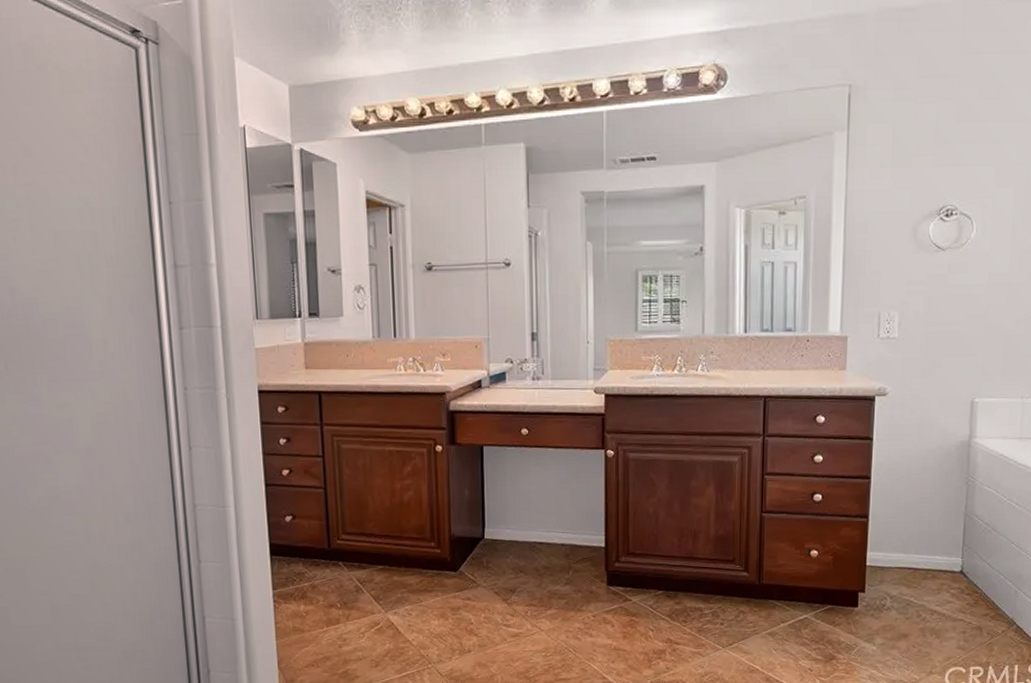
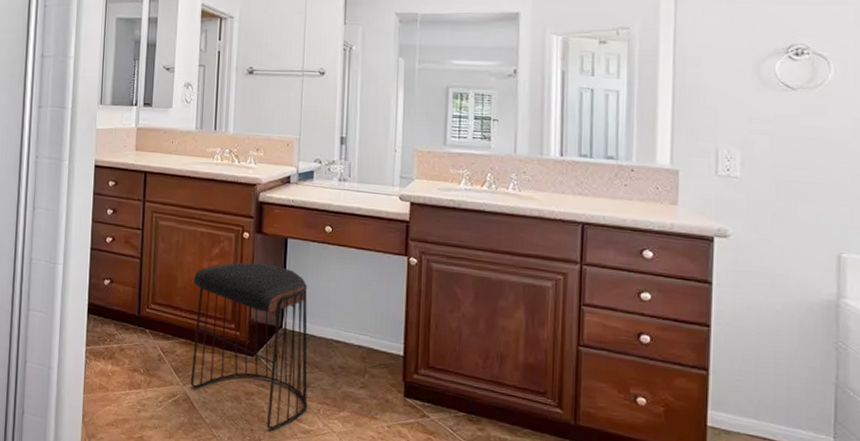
stool: none [385,475,515,640] -> present [190,262,308,431]

